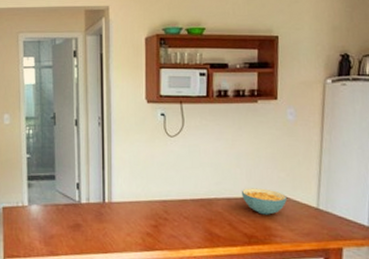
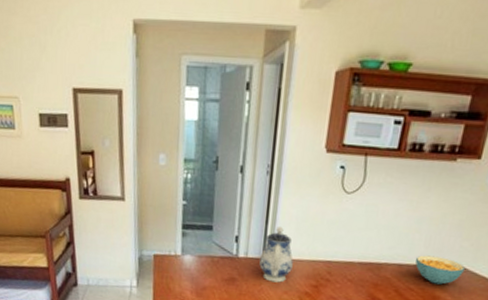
teapot: none [101,170,132,226] -> present [259,226,293,283]

